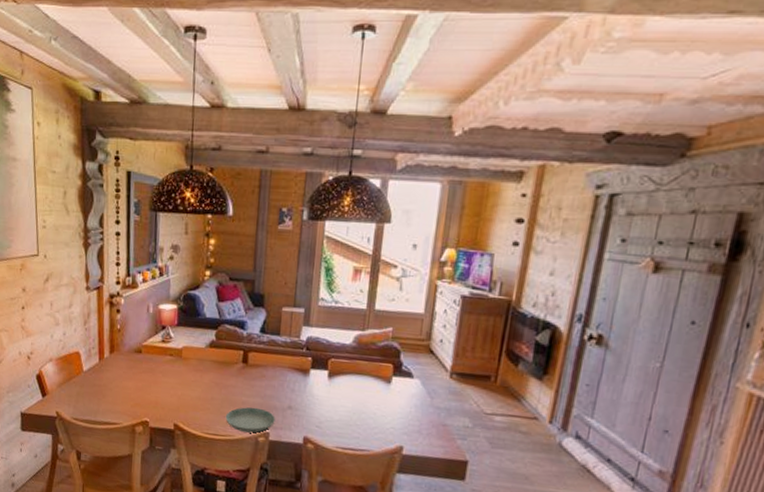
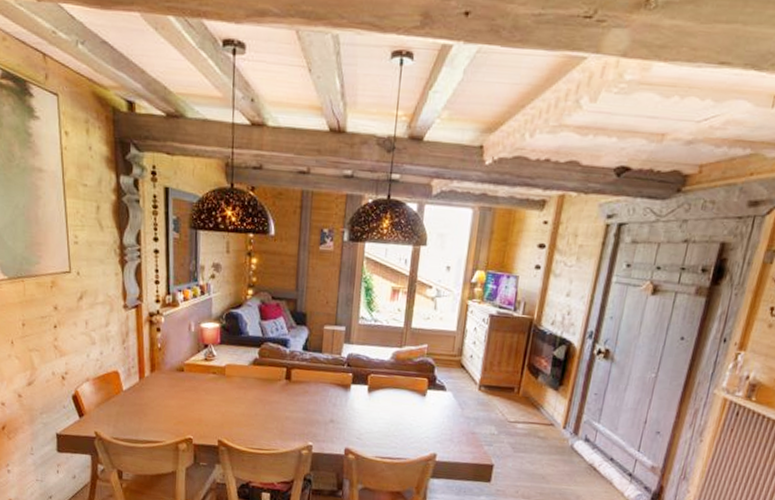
saucer: present [225,407,275,433] -> none [269,421,318,447]

